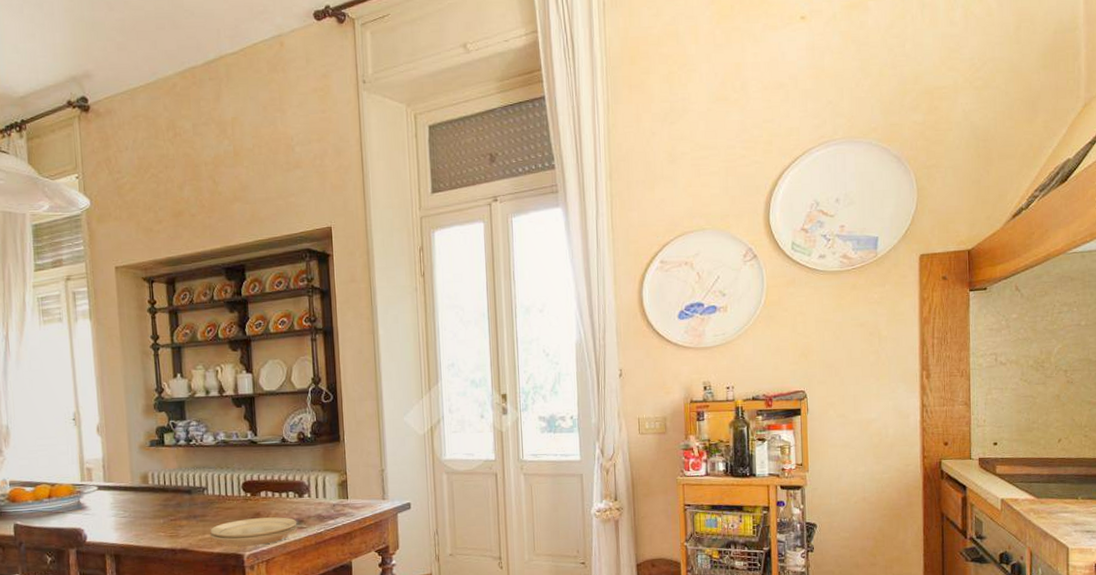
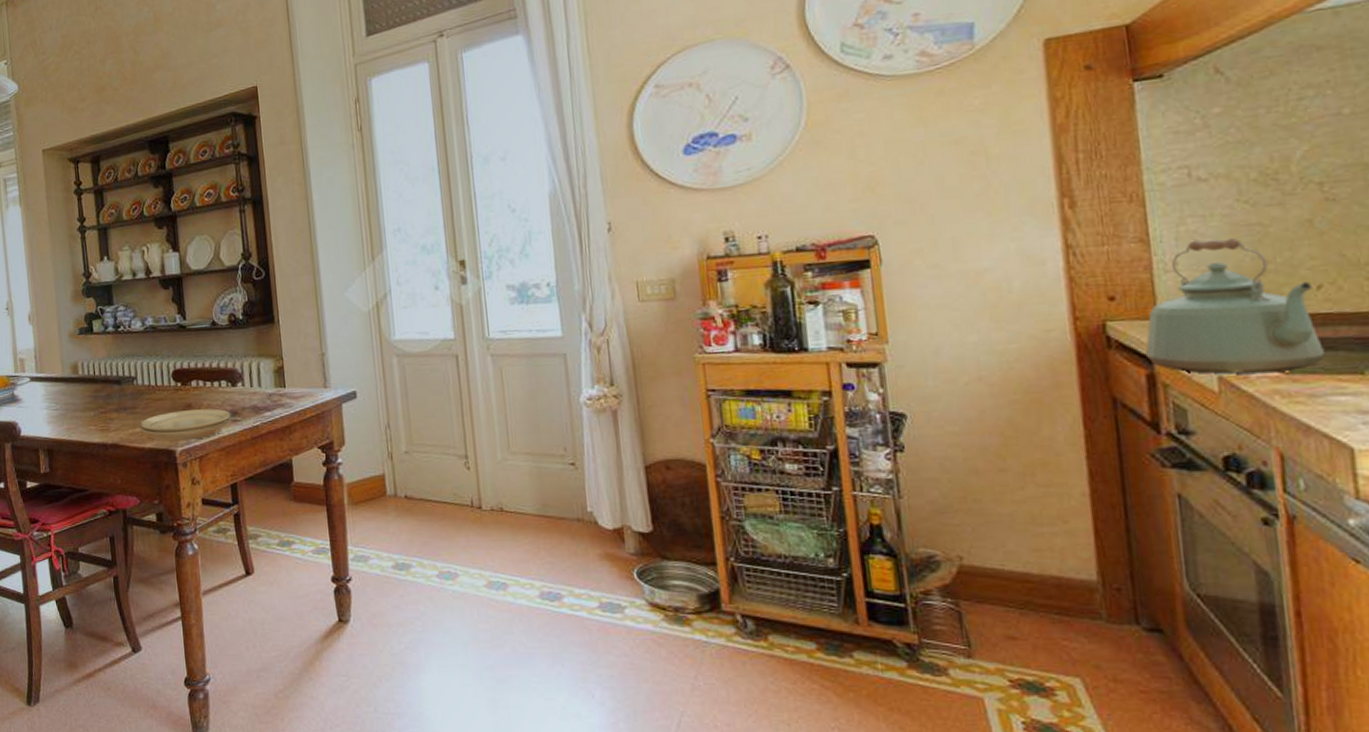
kettle: none [962,405,1060,498] -> present [1145,238,1326,375]

